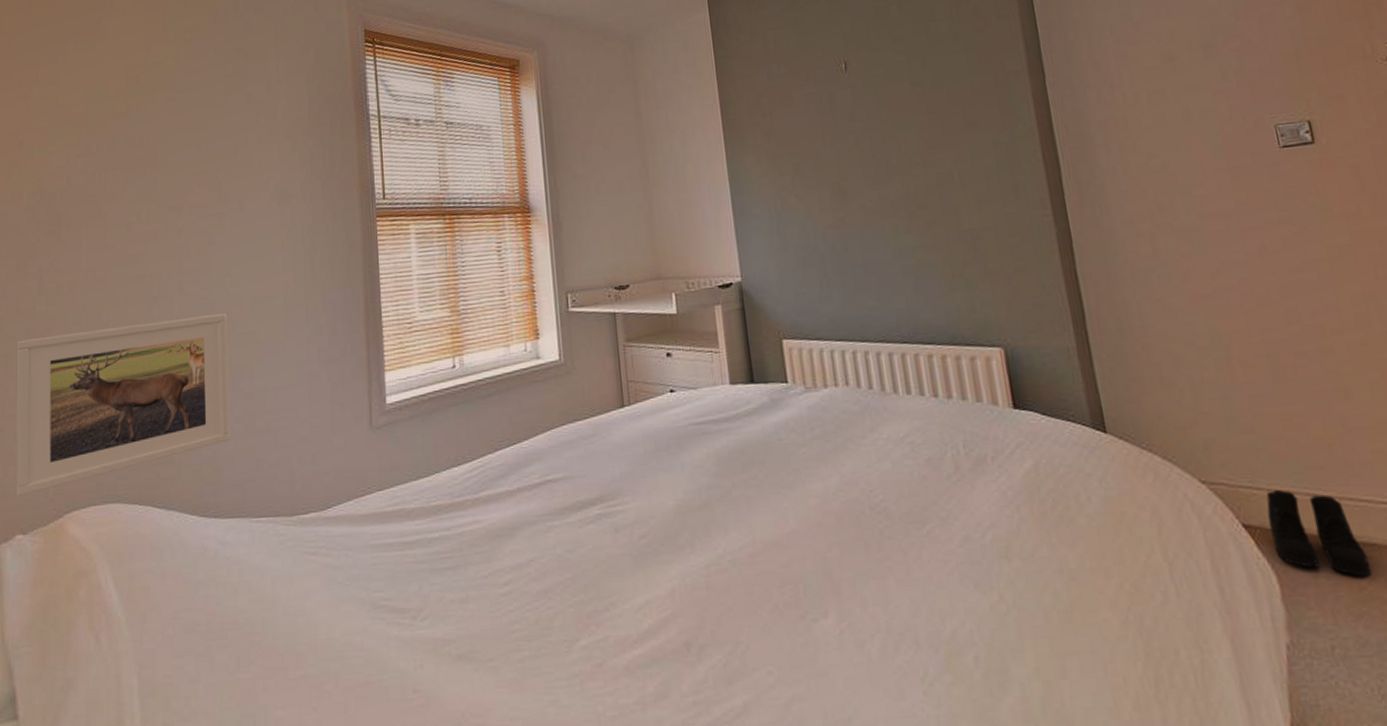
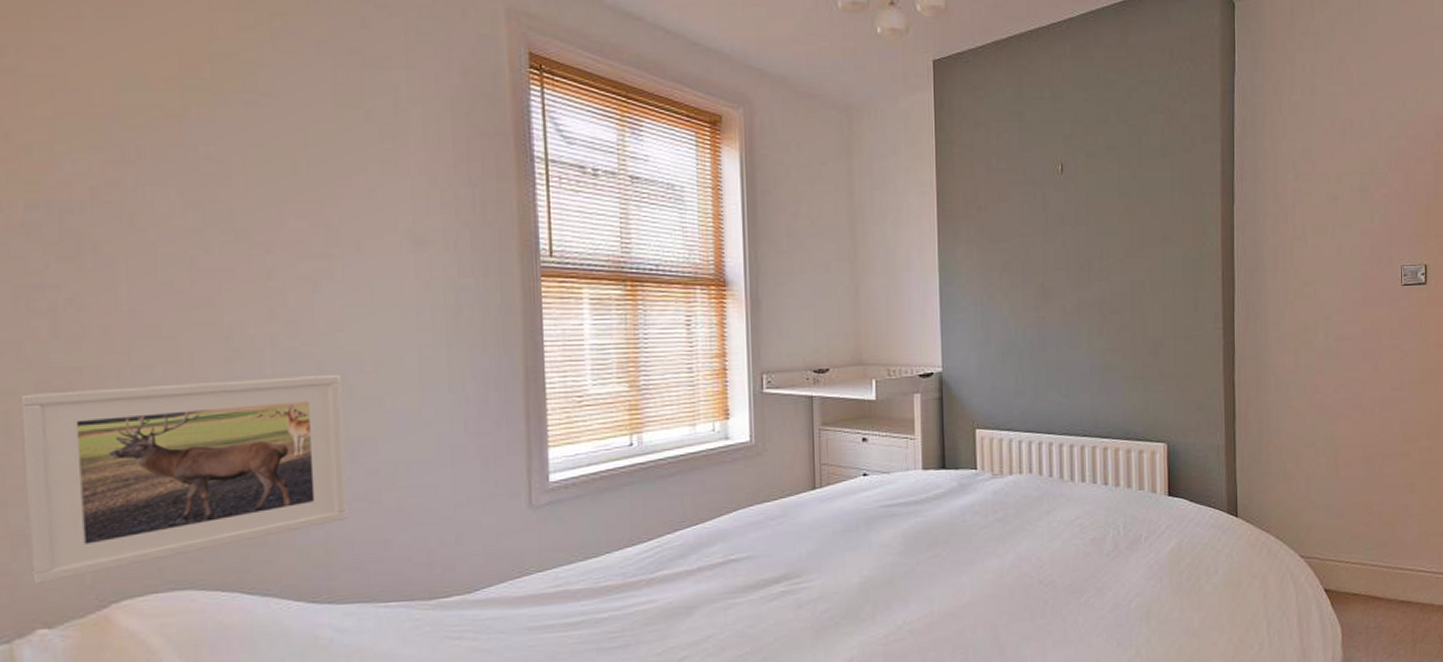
boots: present [1266,489,1372,577] -> none [1342,561,1404,627]

